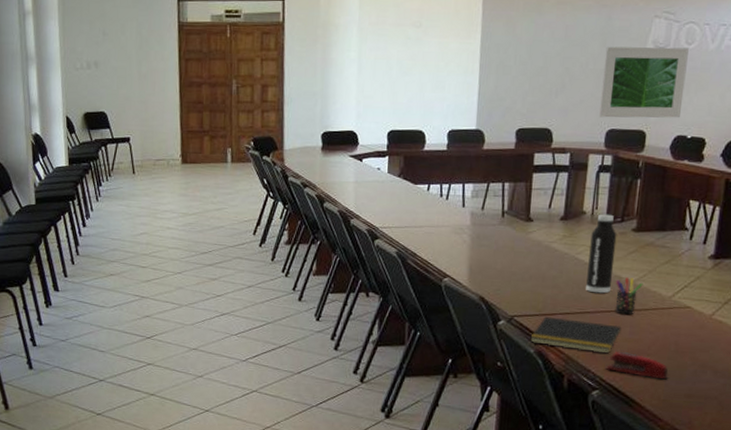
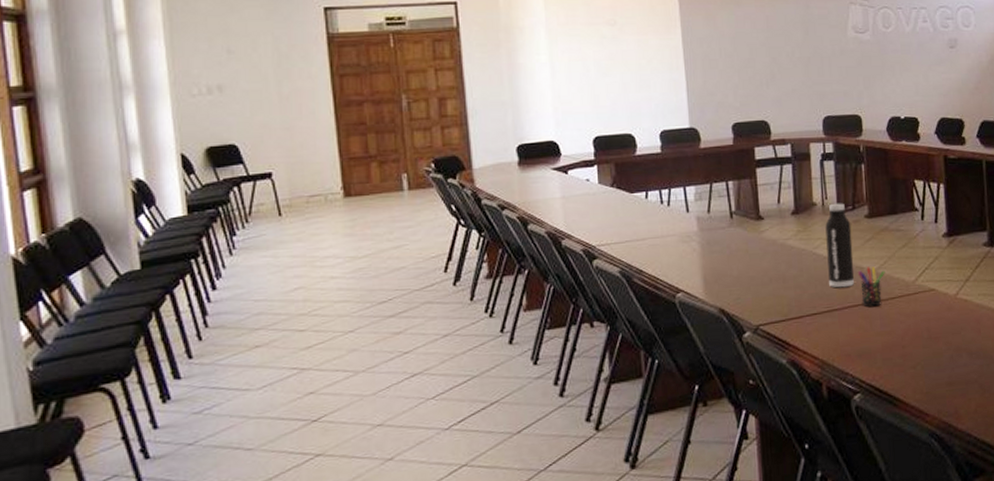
notepad: present [530,316,622,354] -> none [780,319,872,353]
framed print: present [599,46,689,118] -> none [809,32,891,105]
stapler: present [606,351,668,380] -> none [863,346,926,372]

